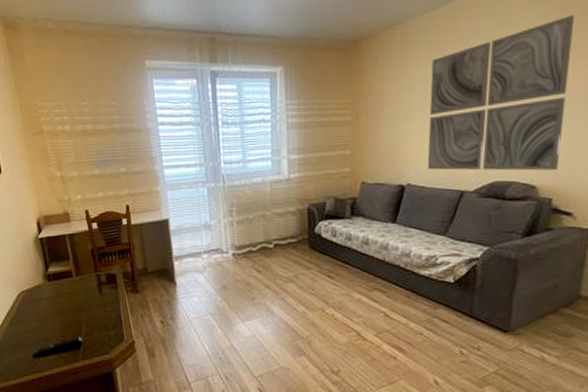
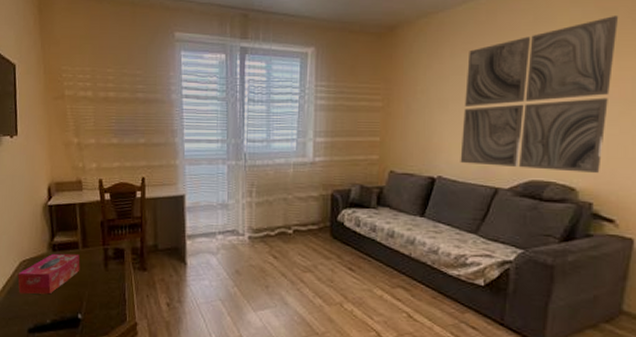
tissue box: none [17,282,76,323] -> present [17,253,80,295]

